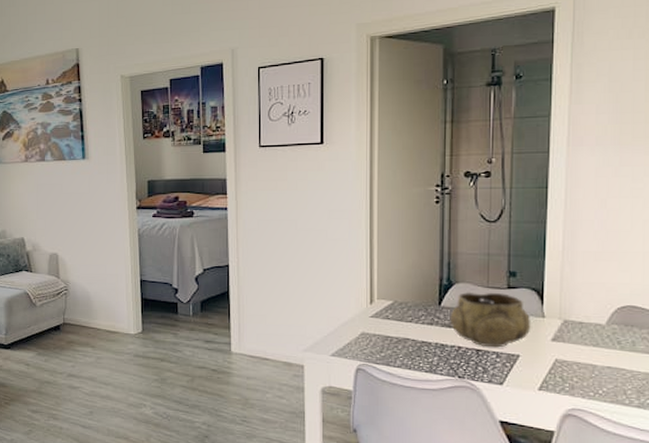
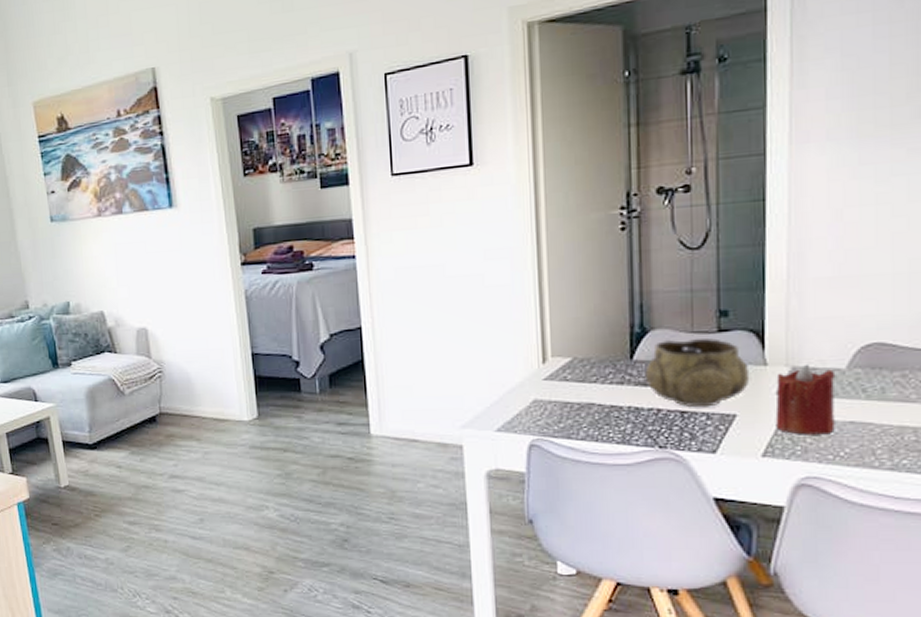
candle: none [550,318,598,376] -> present [775,363,836,435]

